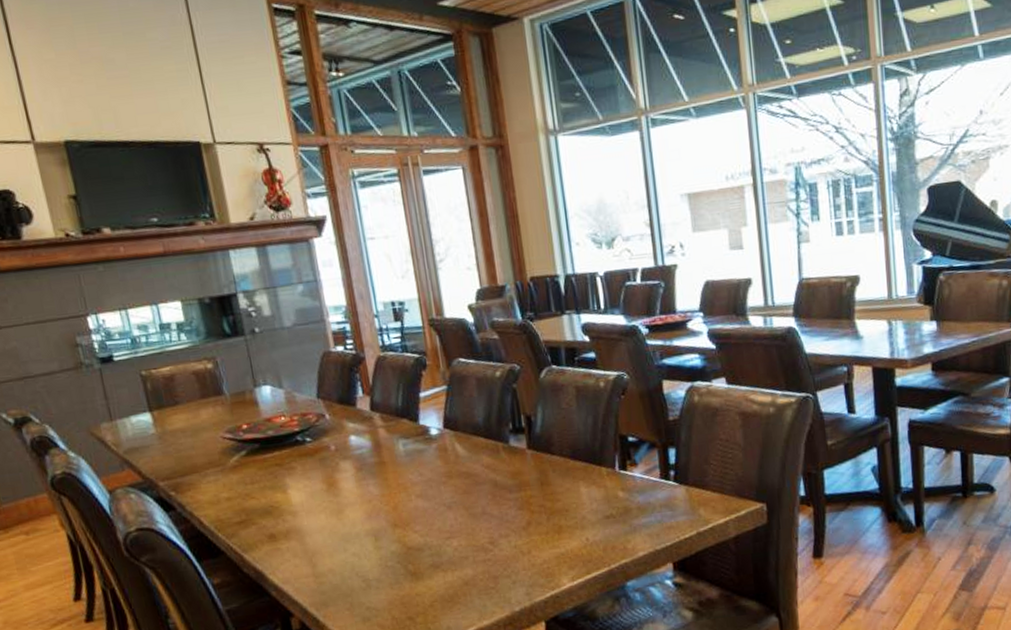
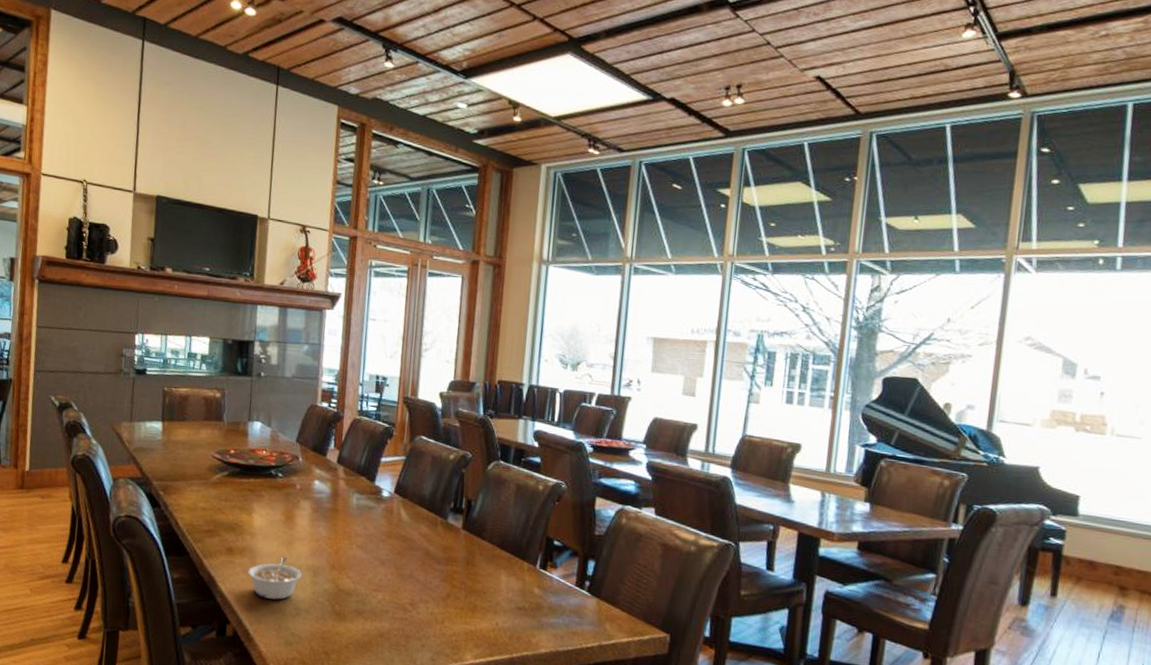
legume: none [299,528,363,580] -> present [248,557,303,600]

